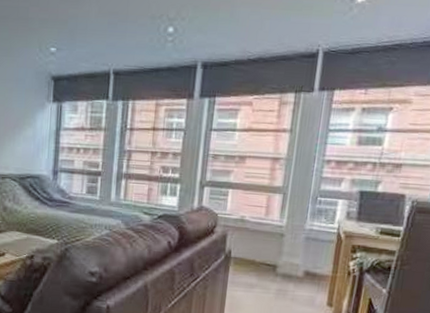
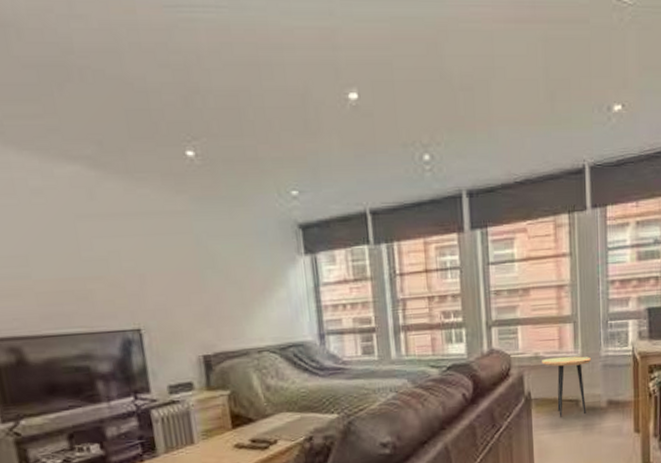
side table: none [246,222,296,279] -> present [542,356,592,417]

